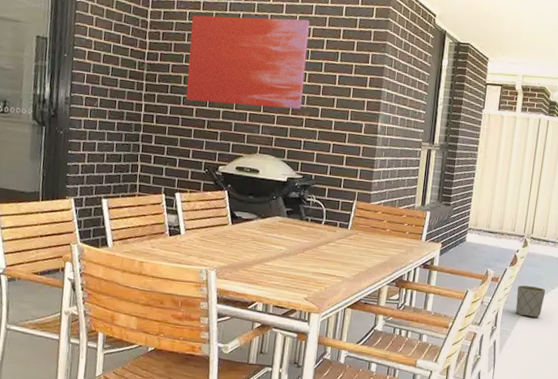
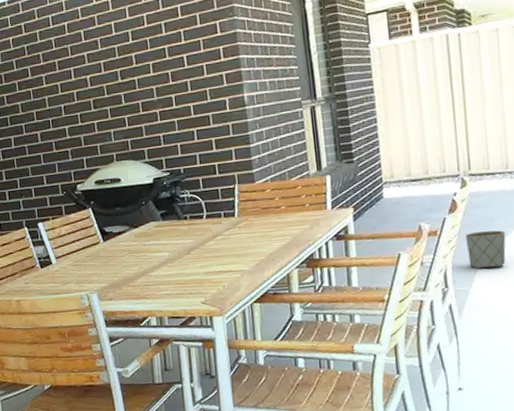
wall art: present [185,15,310,109] -> none [16,9,151,128]

